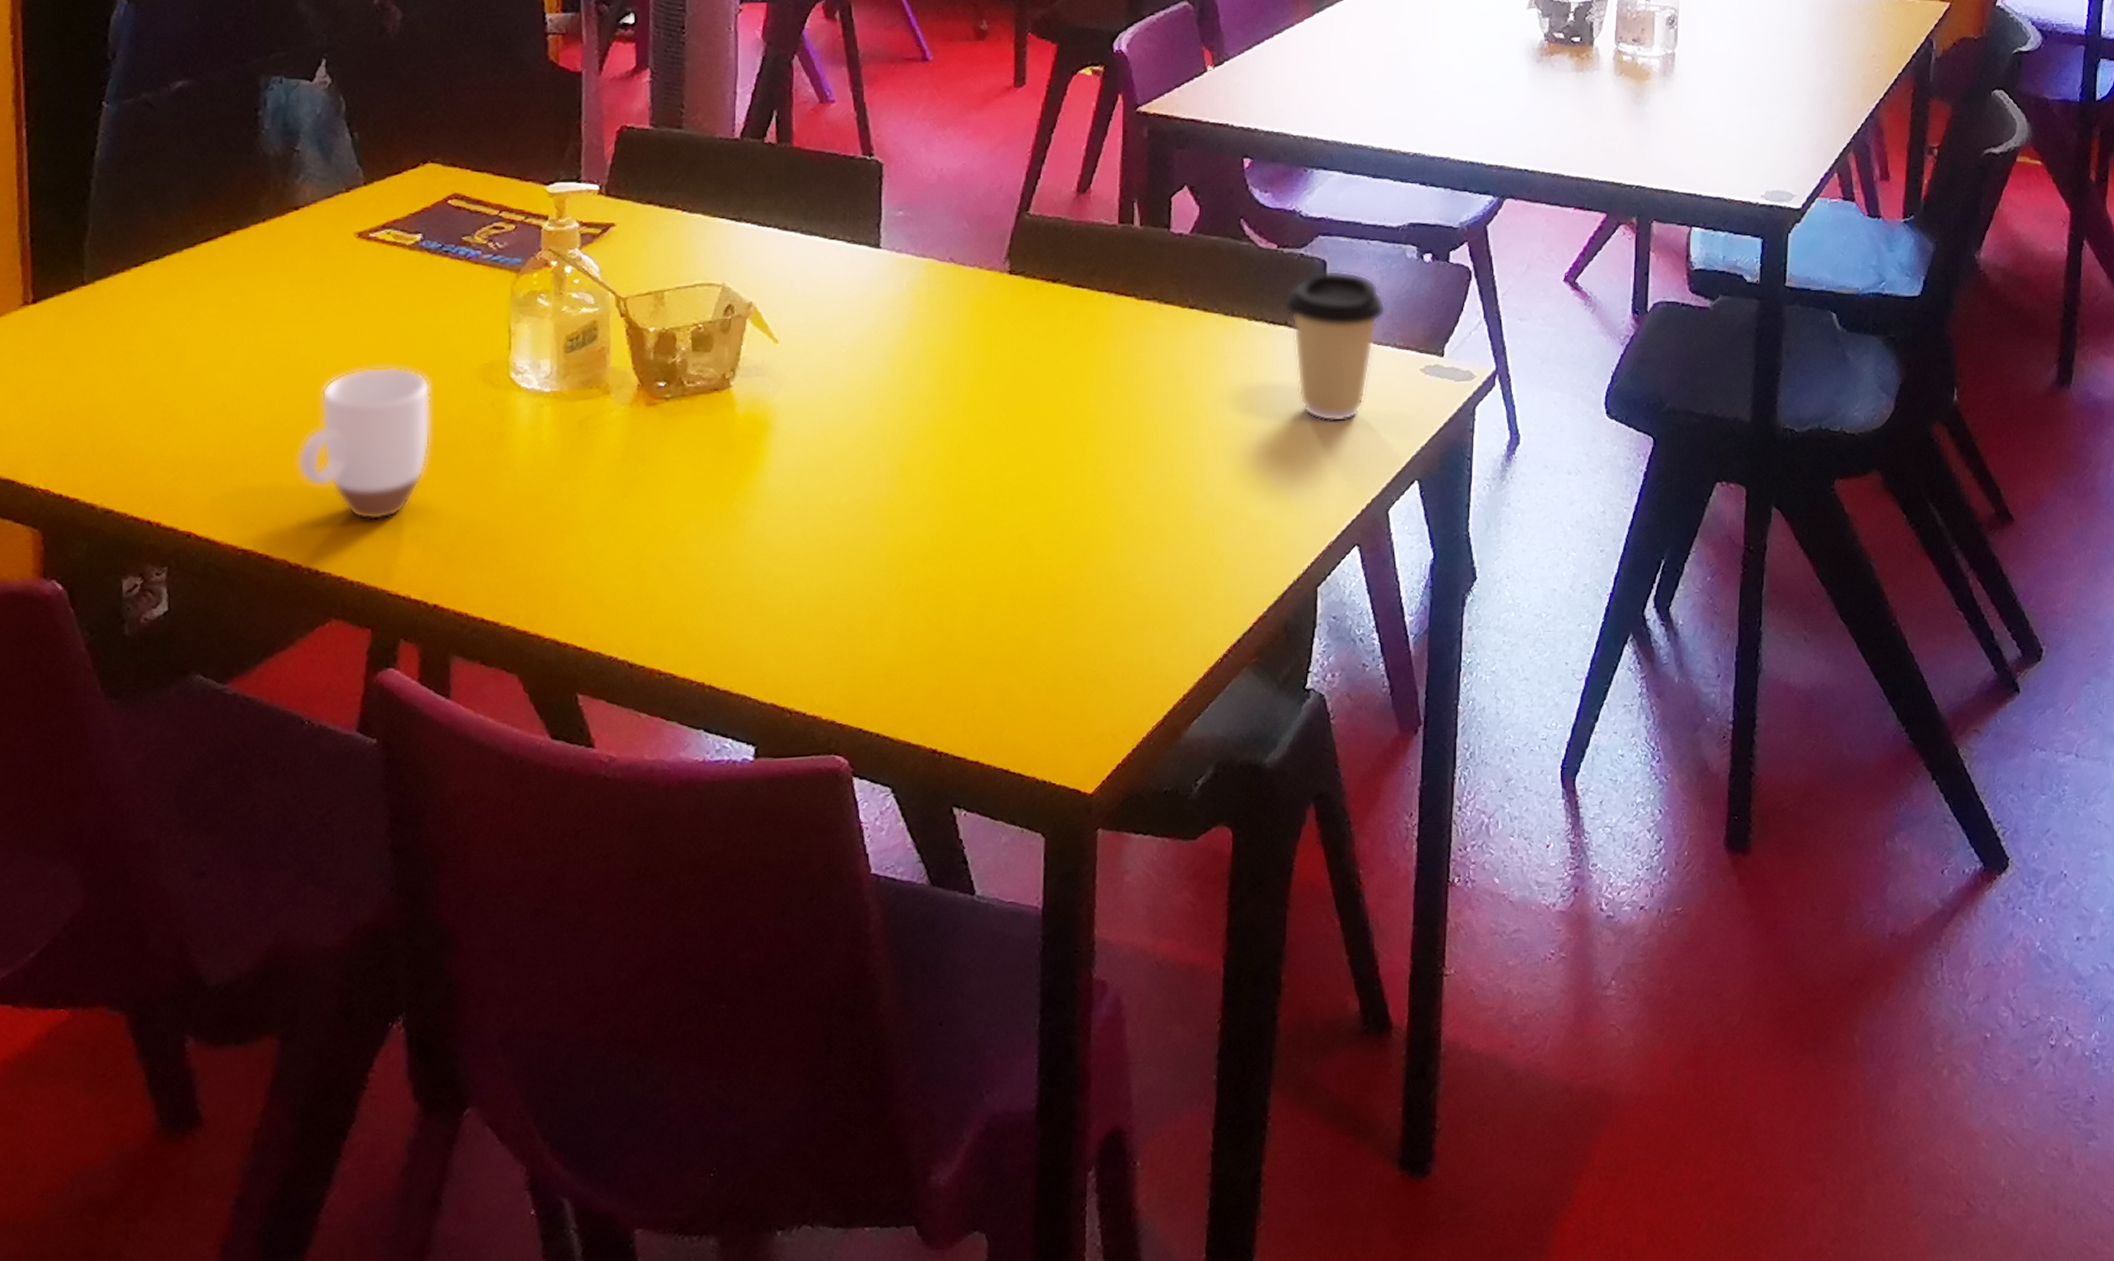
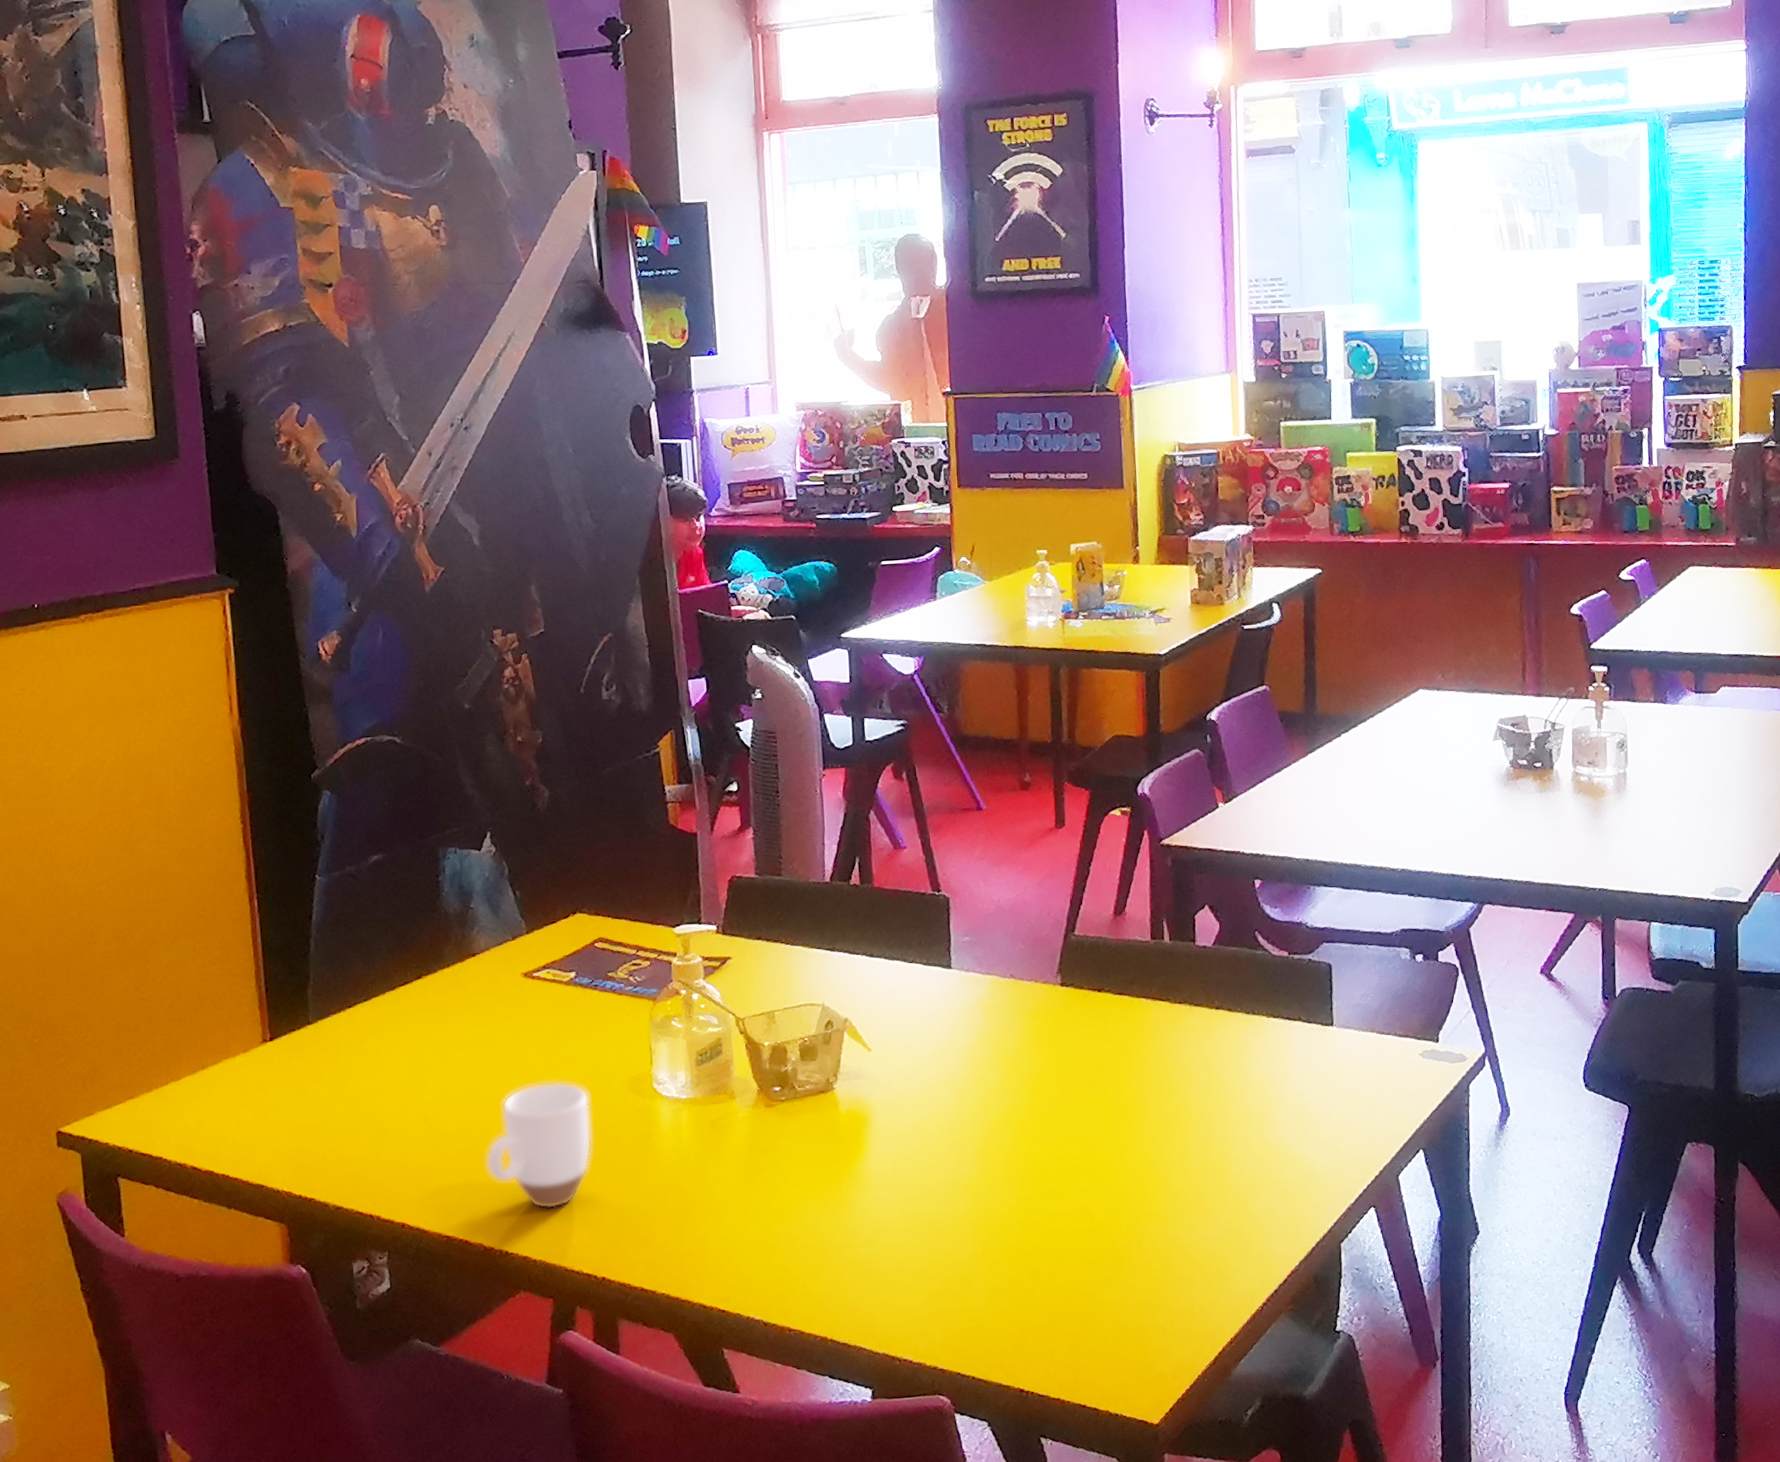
coffee cup: present [1285,270,1386,422] -> none [1298,971,1386,1102]

